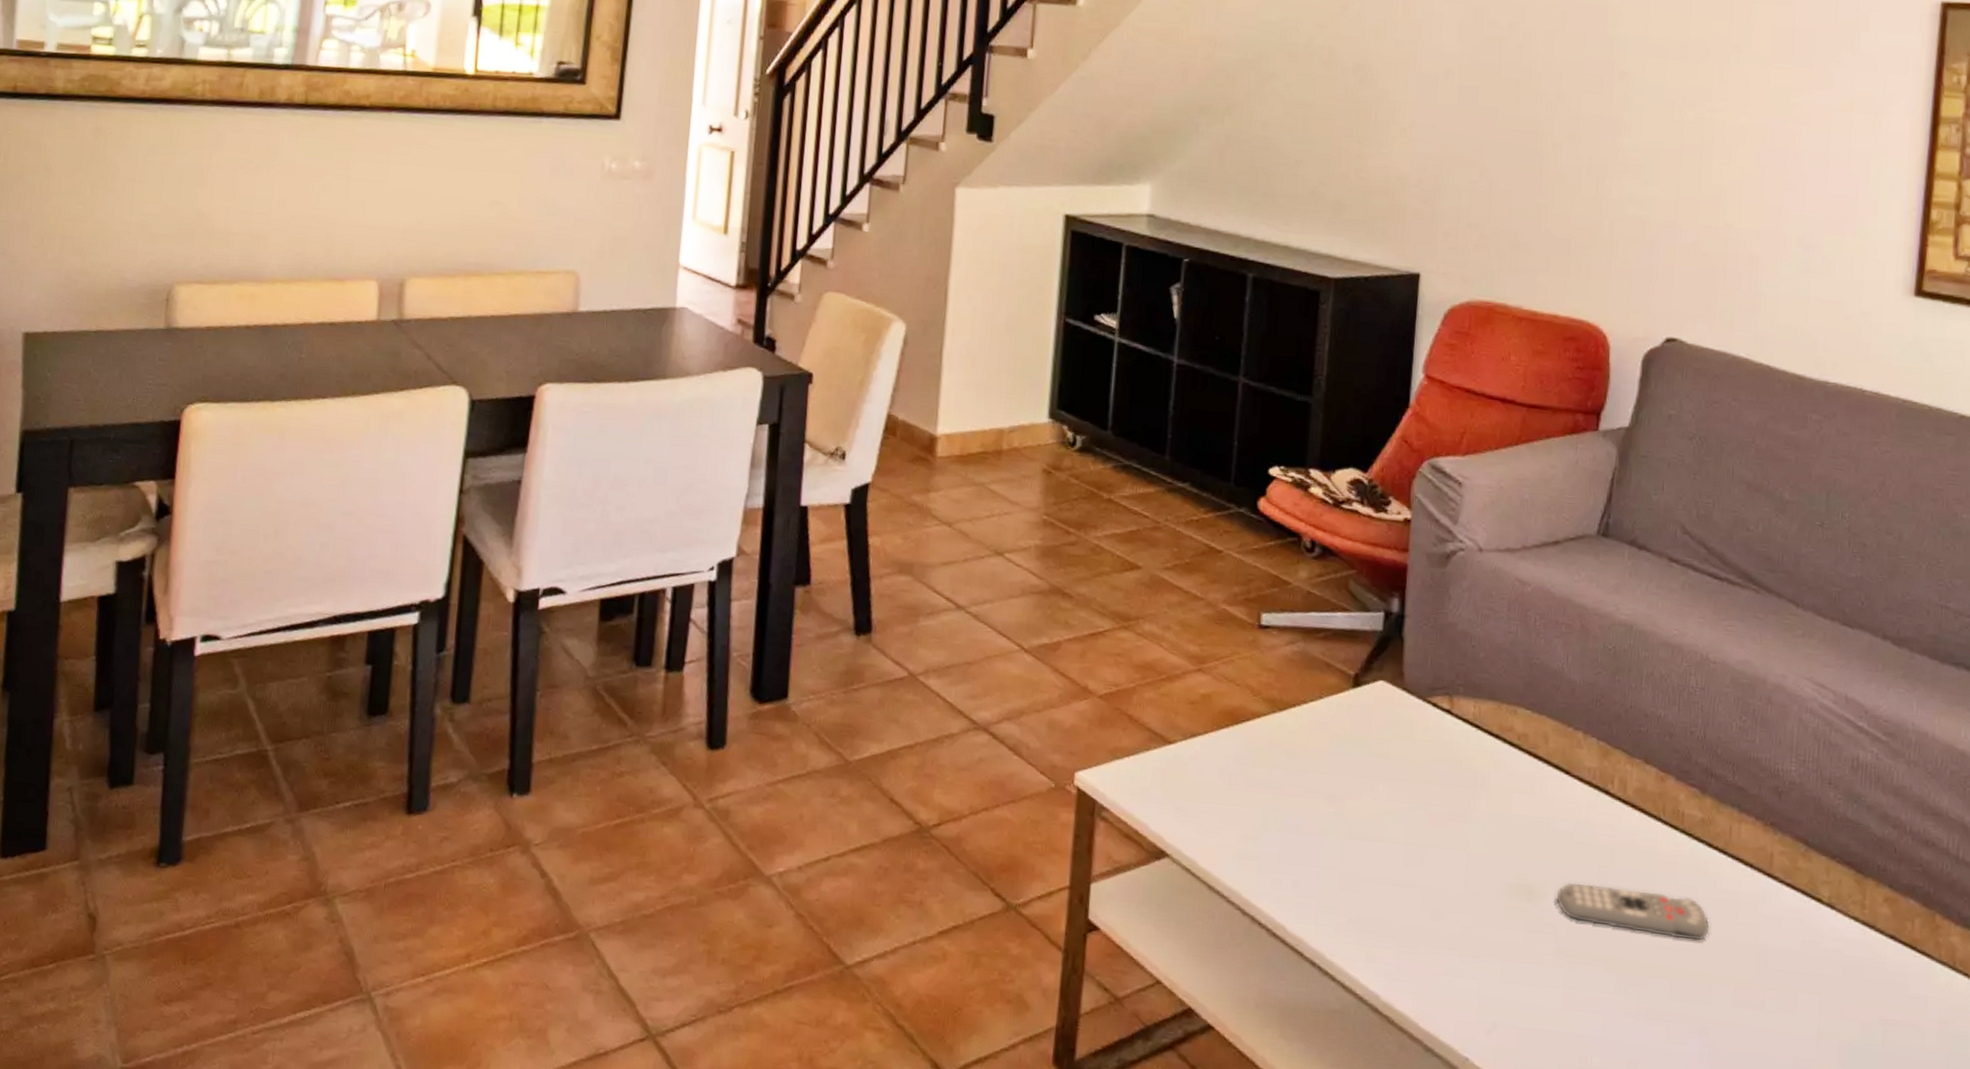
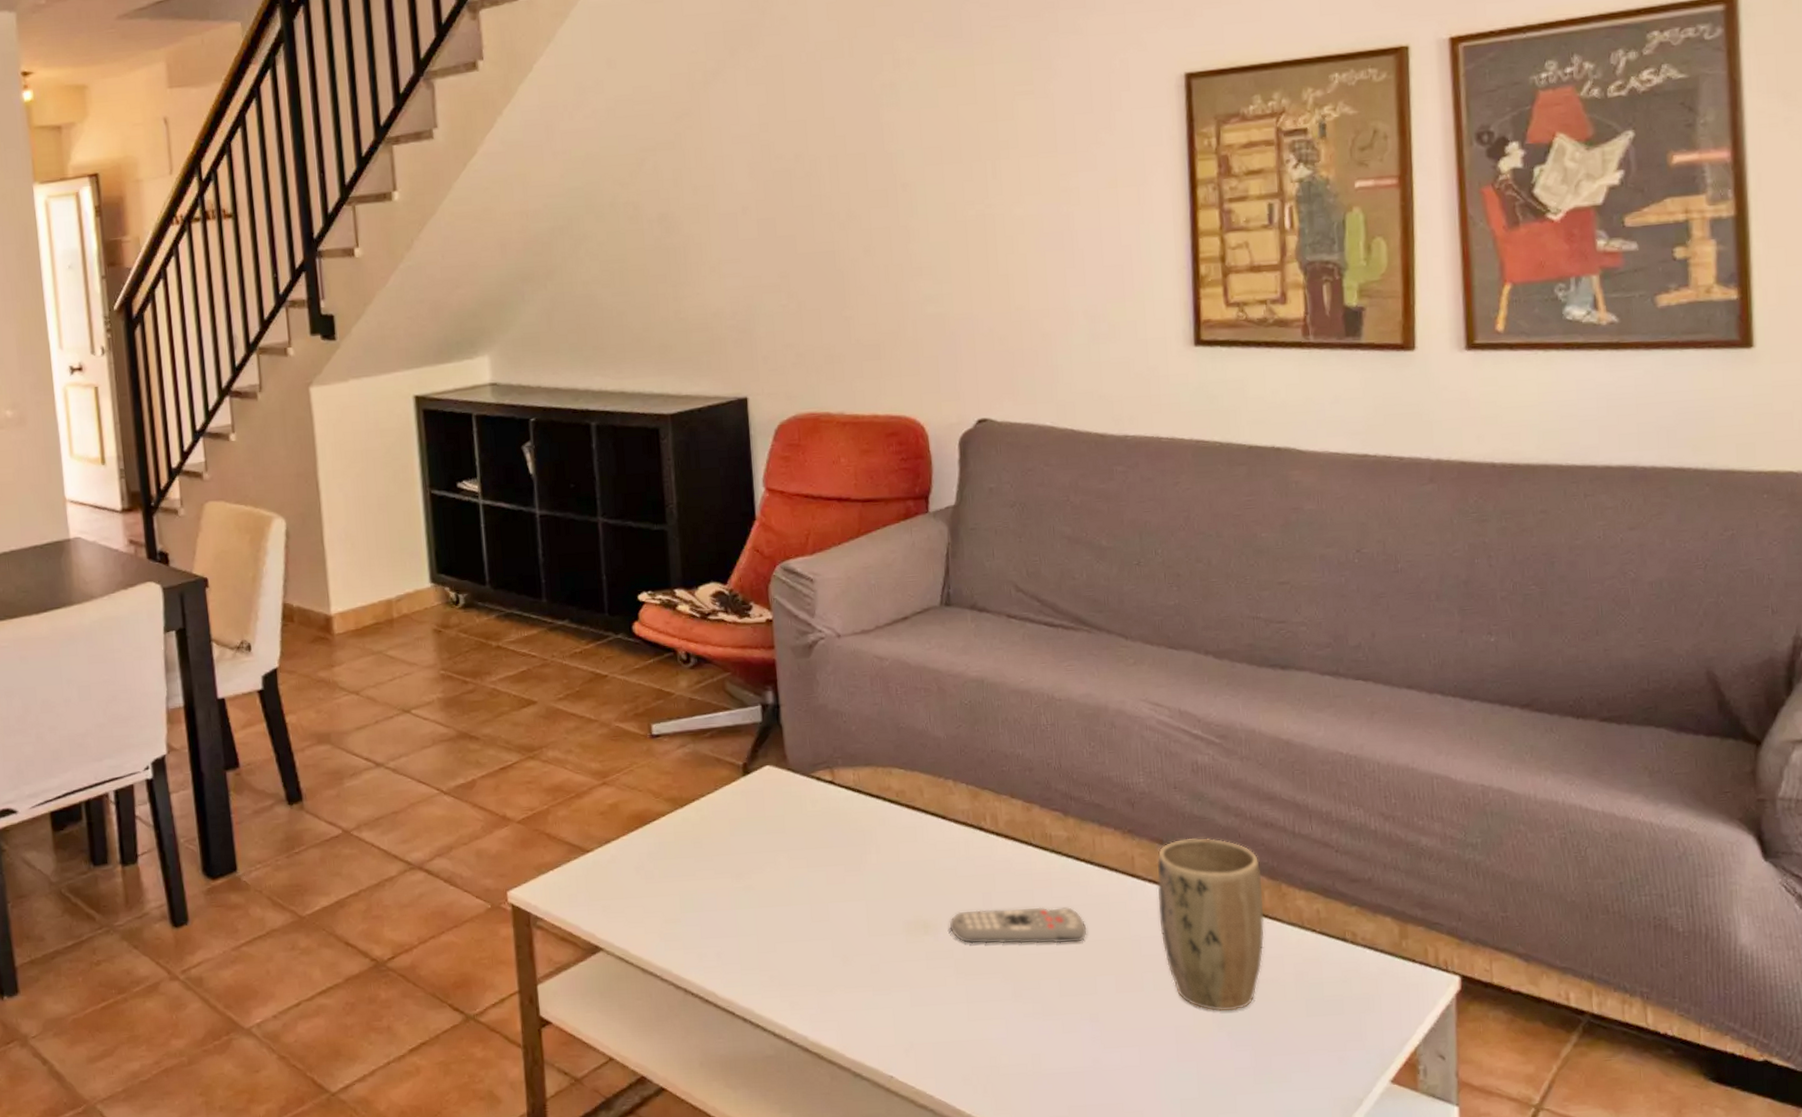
plant pot: none [1792,843,1915,1052] -> present [1157,838,1265,1012]

